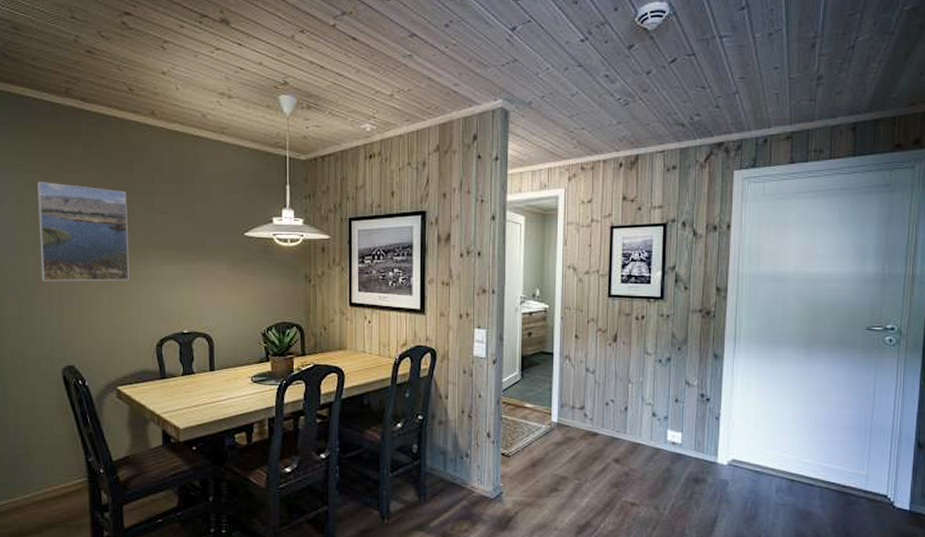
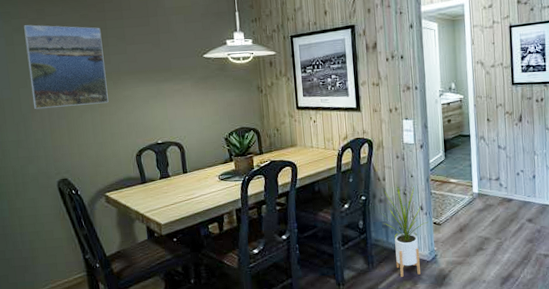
house plant: none [437,404,495,515] -> present [379,184,428,277]

